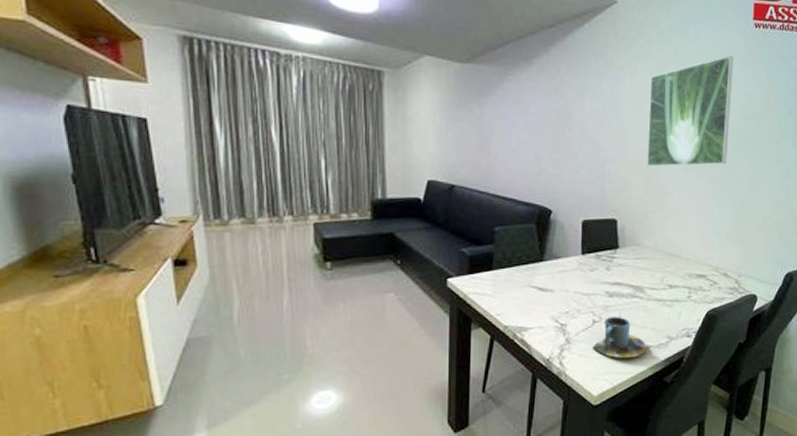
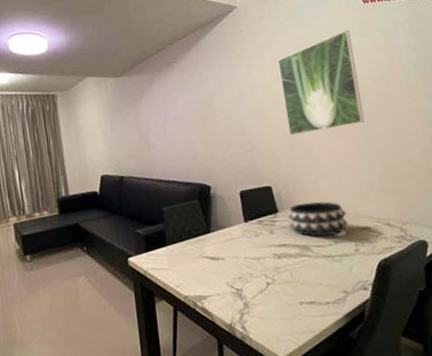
cup: present [592,316,647,358] -> none [270,276,326,318]
decorative bowl: none [628,242,688,280] -> present [287,201,349,237]

